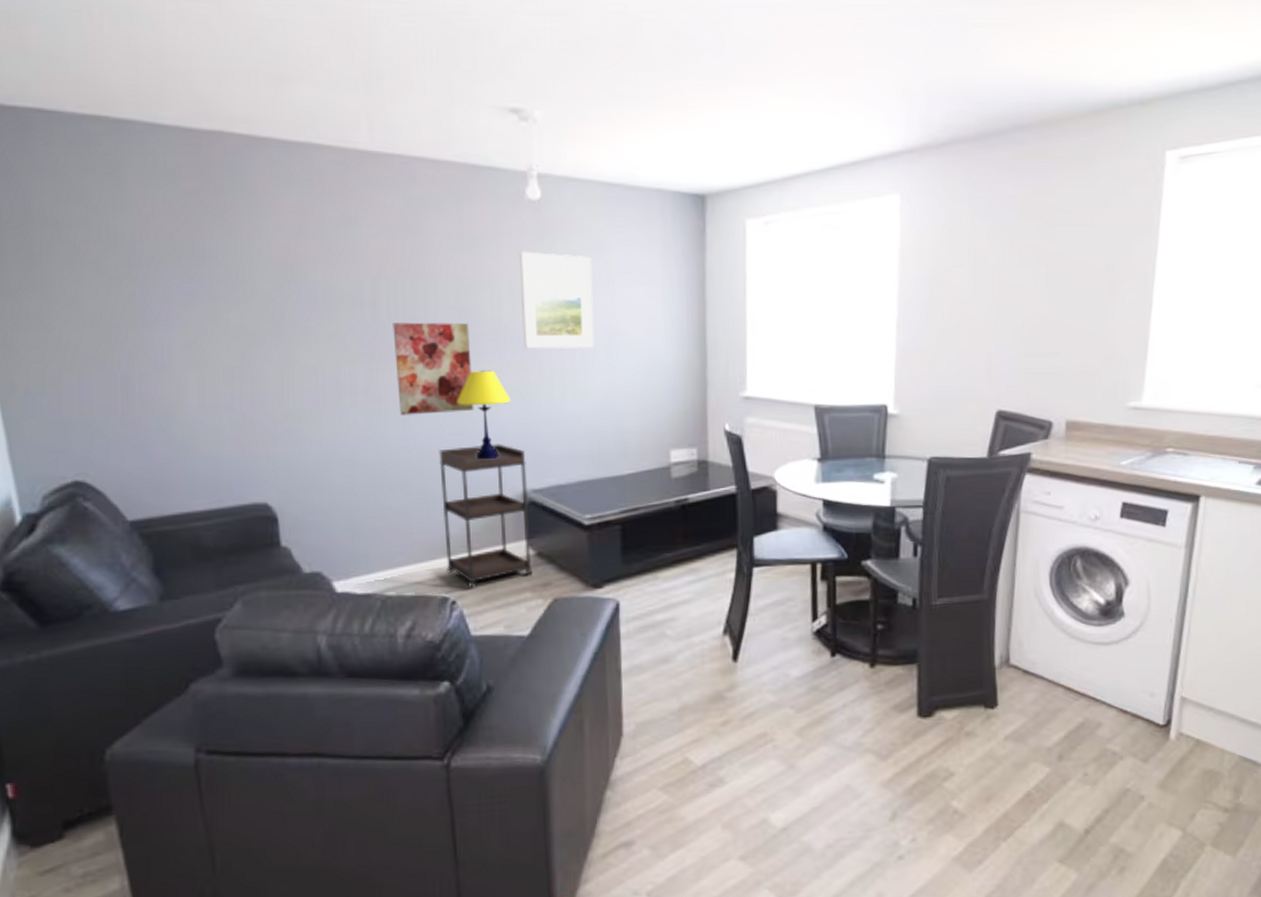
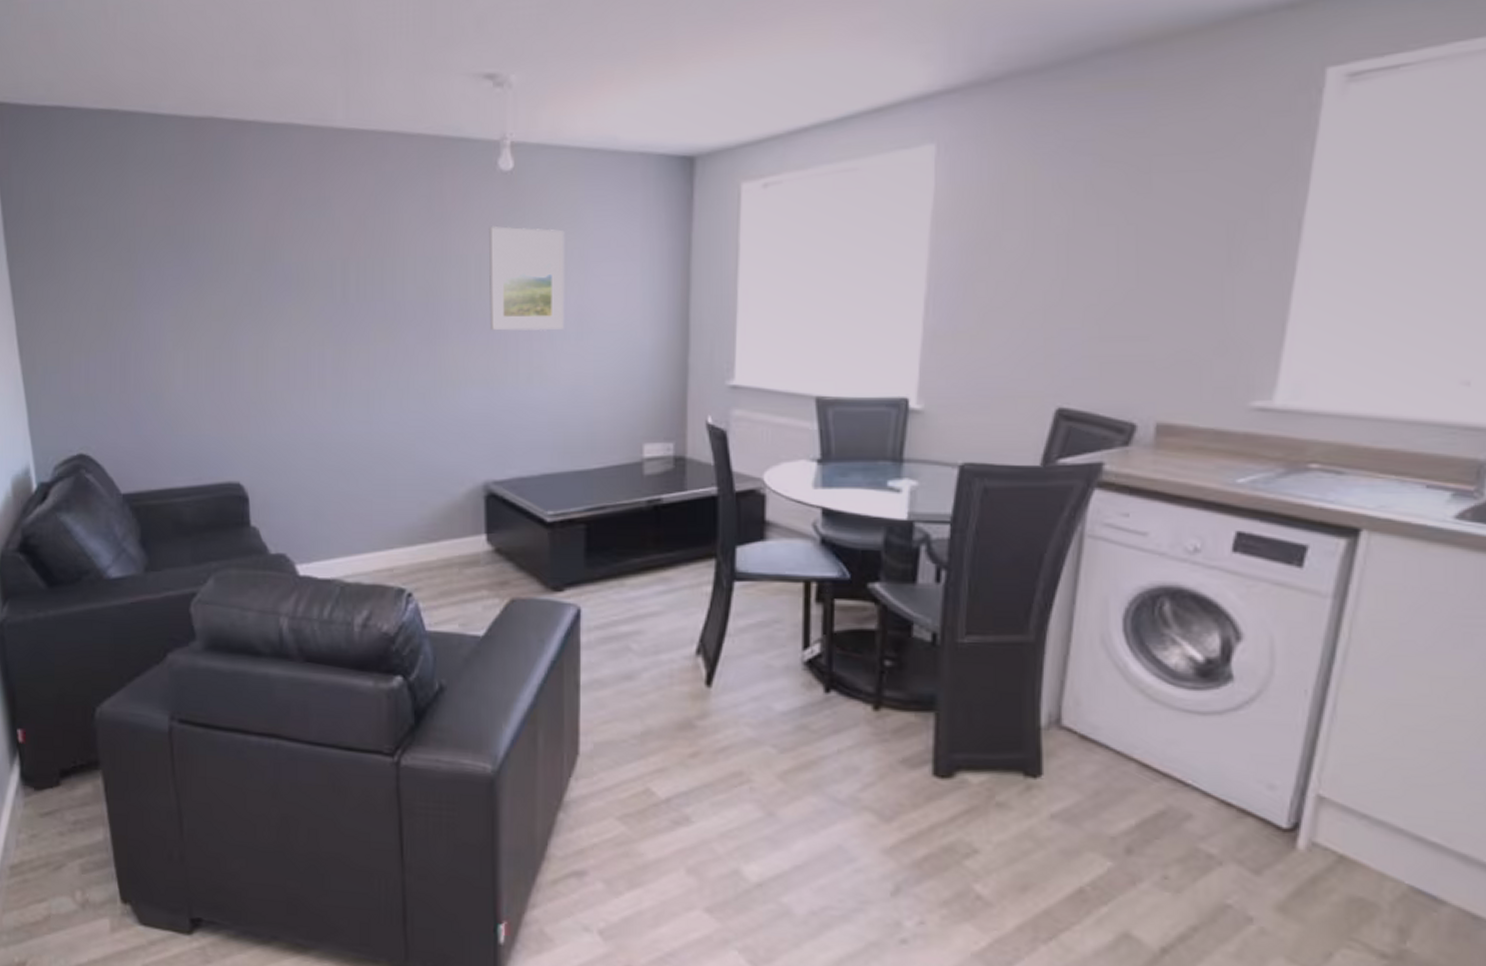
wall art: present [393,322,474,417] -> none [361,303,437,400]
shelving unit: present [439,444,533,589] -> none [401,431,490,582]
table lamp: present [456,370,510,460] -> none [420,353,474,448]

